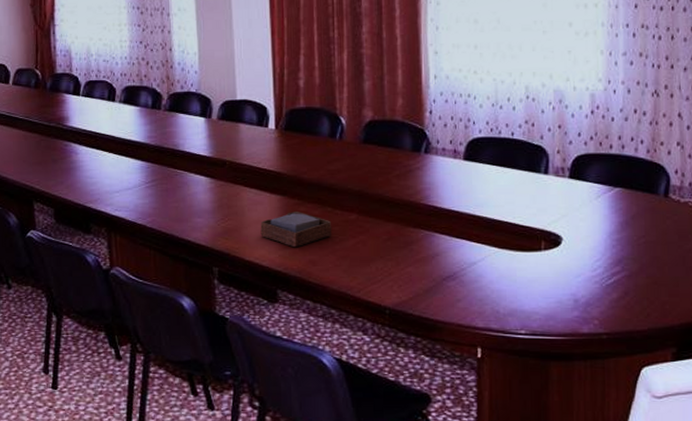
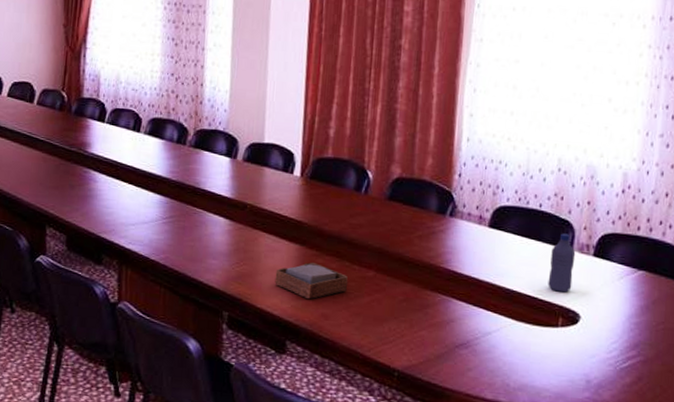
water bottle: none [527,159,552,216] -> present [548,233,576,293]

